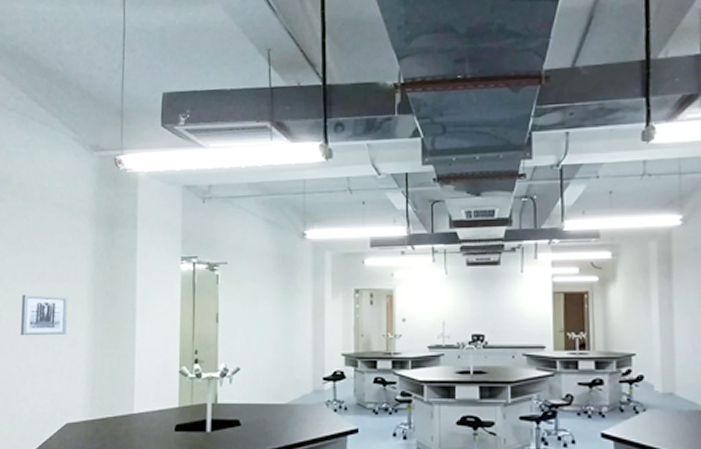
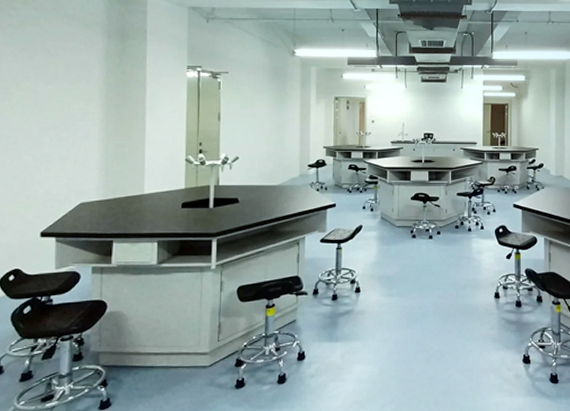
wall art: present [20,294,68,336] -> none [34,93,81,129]

